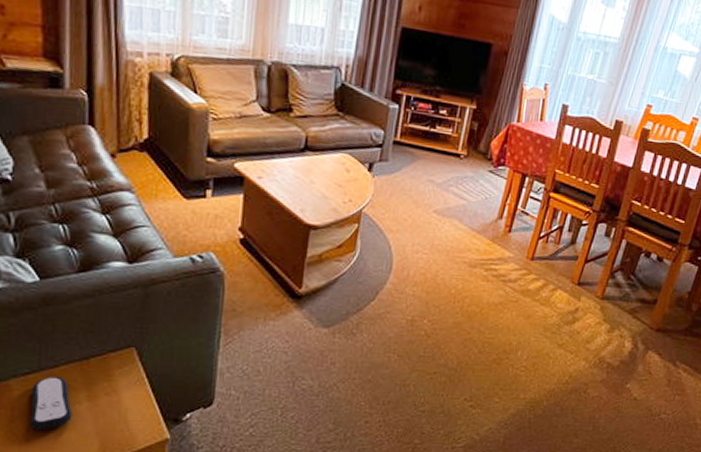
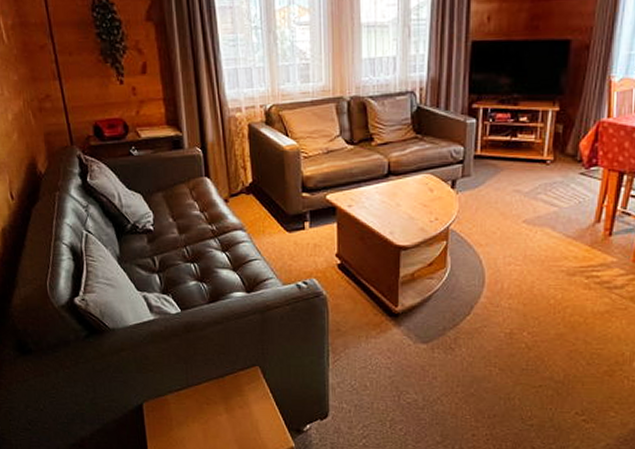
remote control: present [30,377,72,430] -> none [183,392,216,438]

